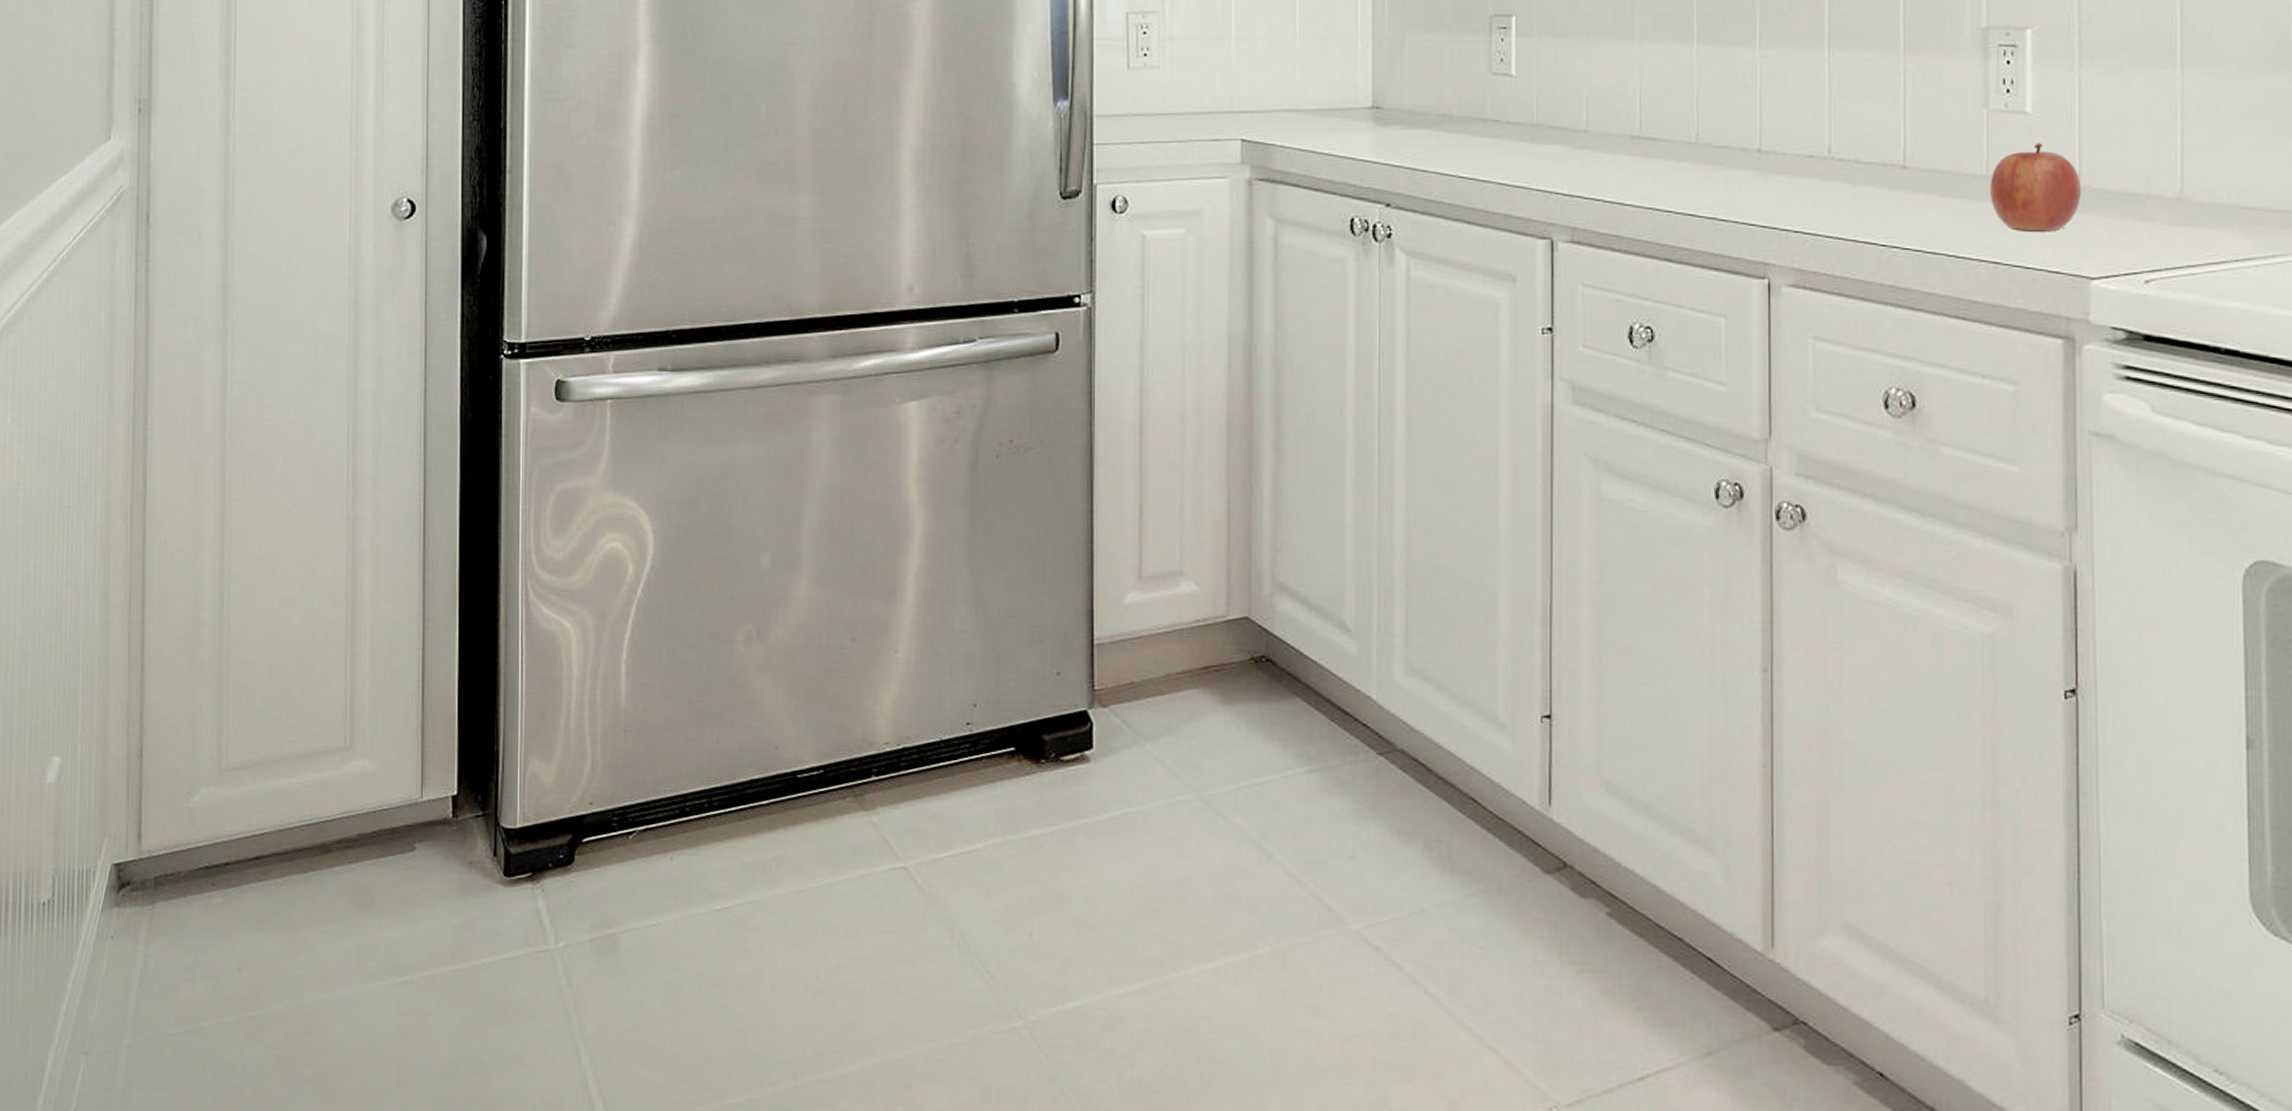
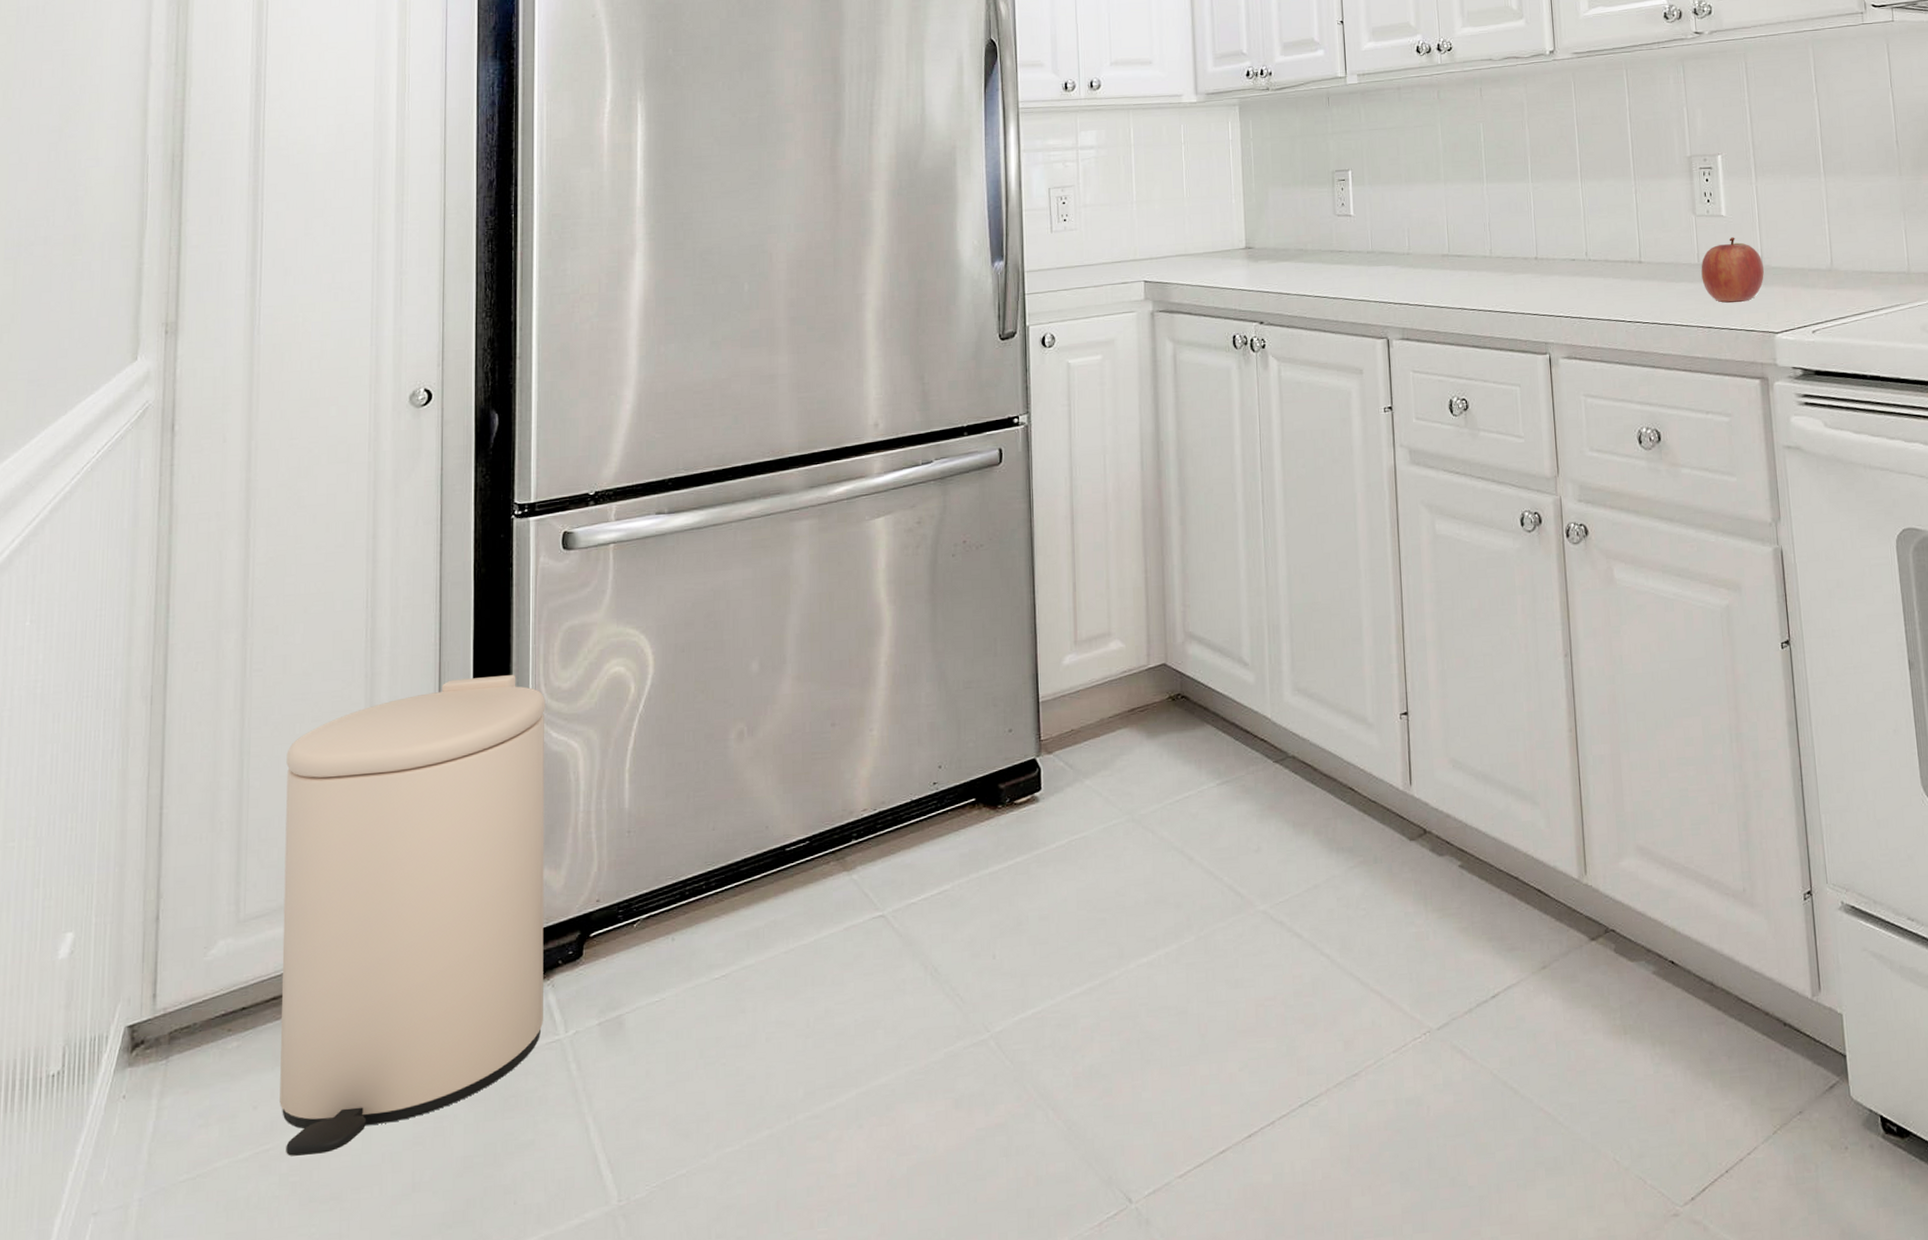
pedal bin: none [264,535,536,1031] -> present [279,675,546,1156]

